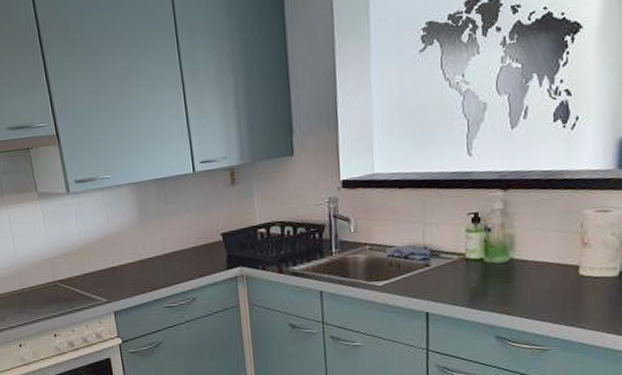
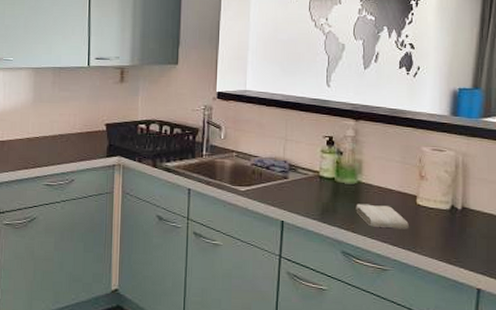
washcloth: none [509,281,571,306] -> present [356,203,409,229]

